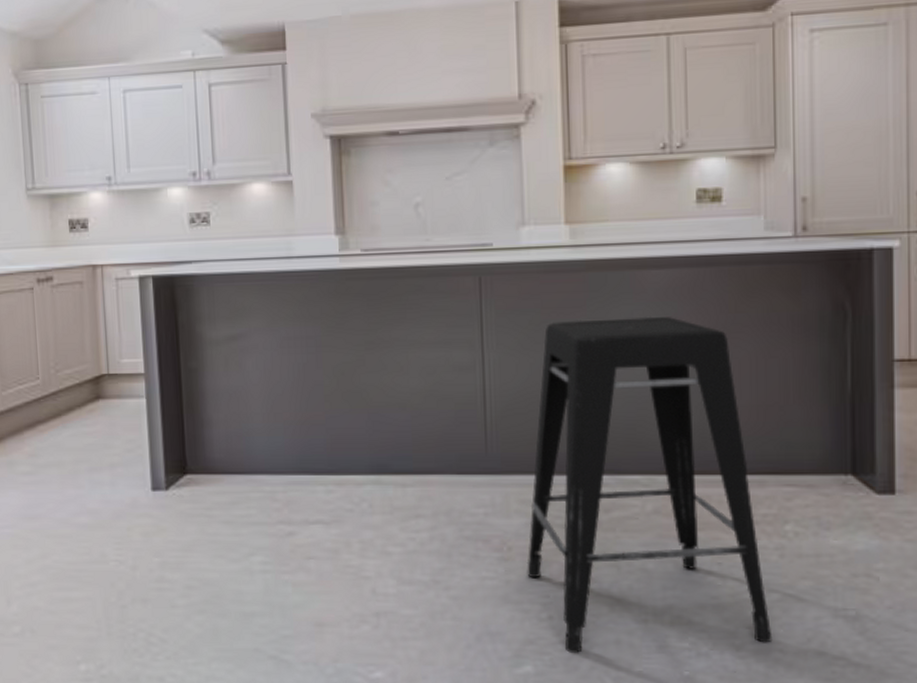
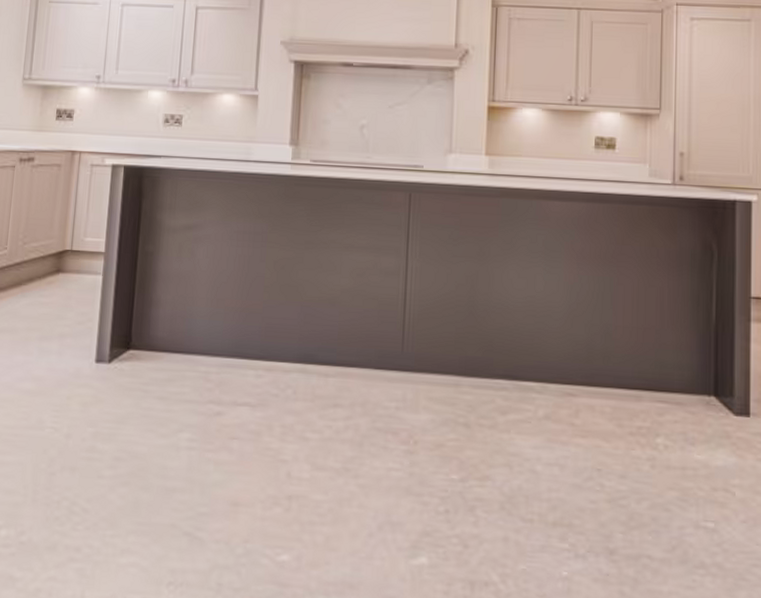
stool: present [527,316,773,654] -> none [429,238,642,549]

